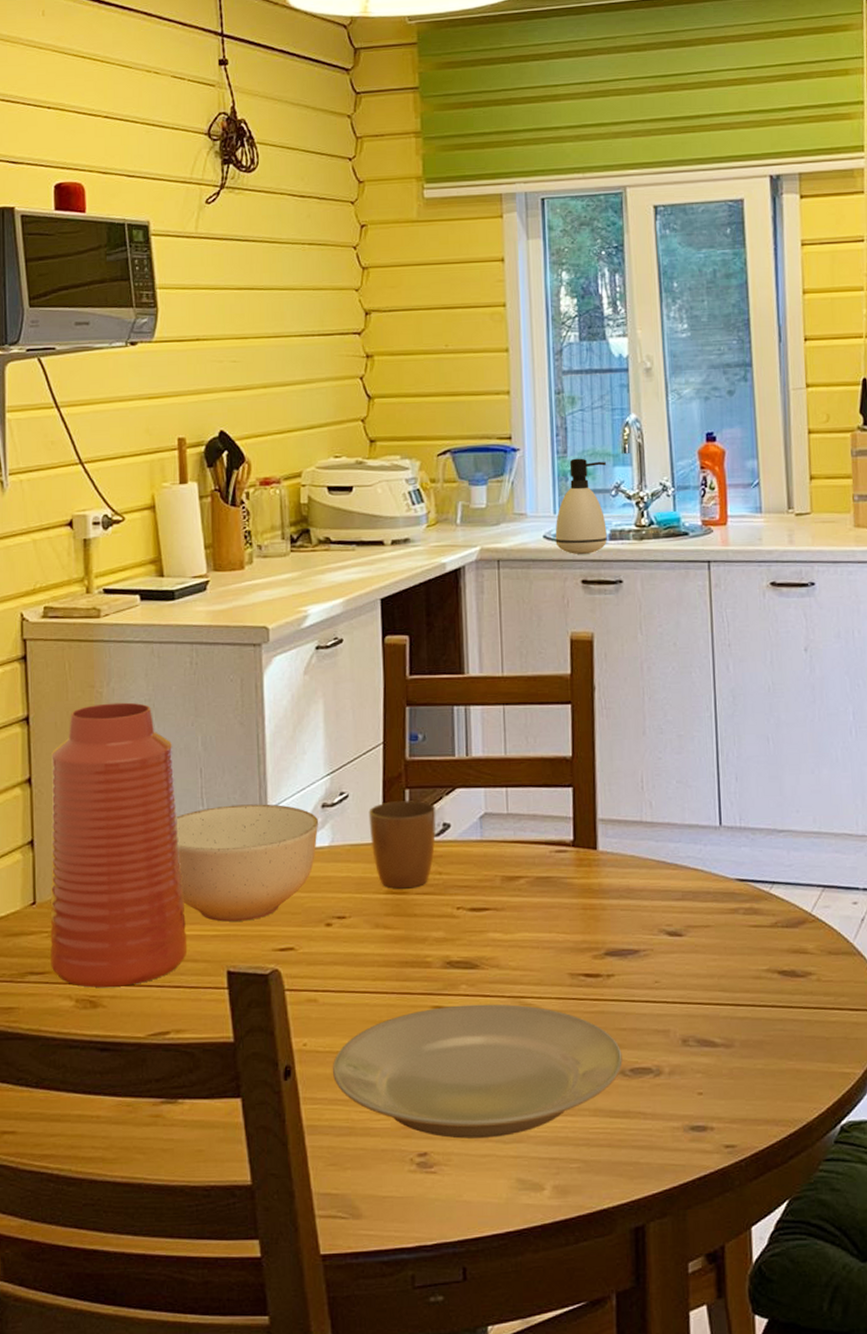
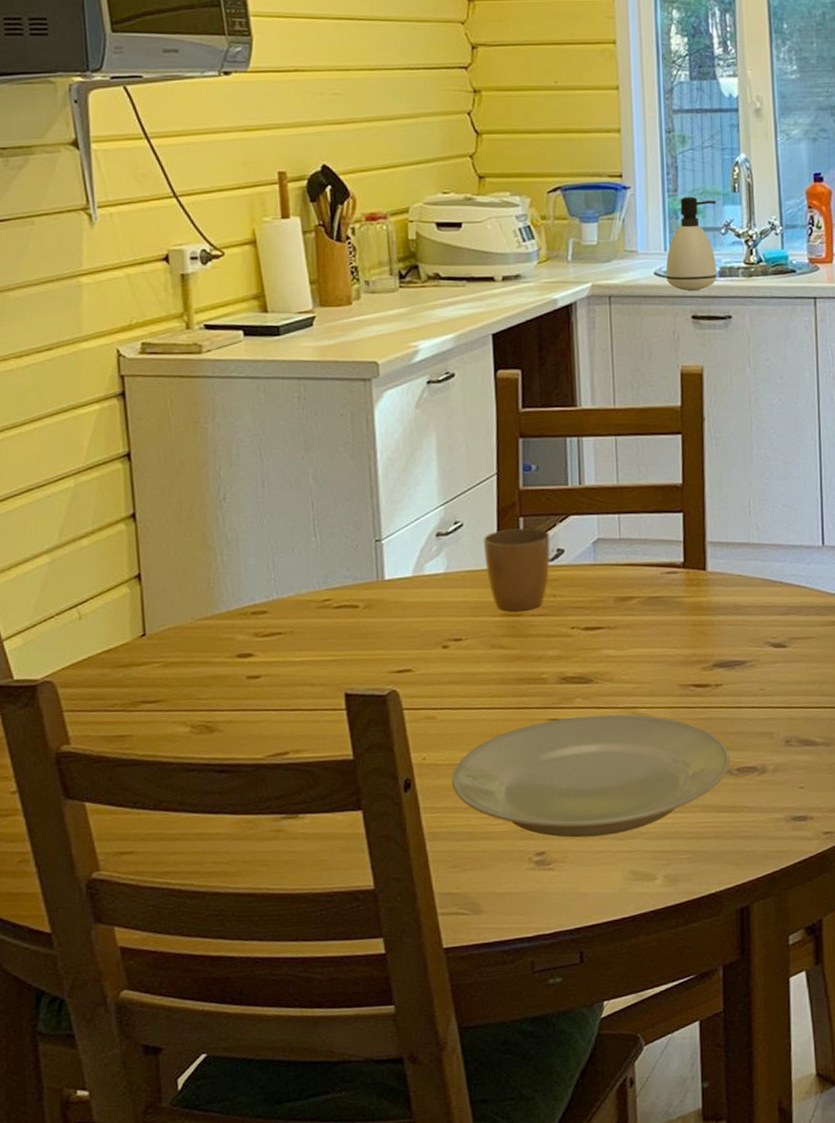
vase: present [50,702,188,988] -> none [155,437,304,714]
bowl: present [176,804,319,922] -> none [288,534,434,647]

